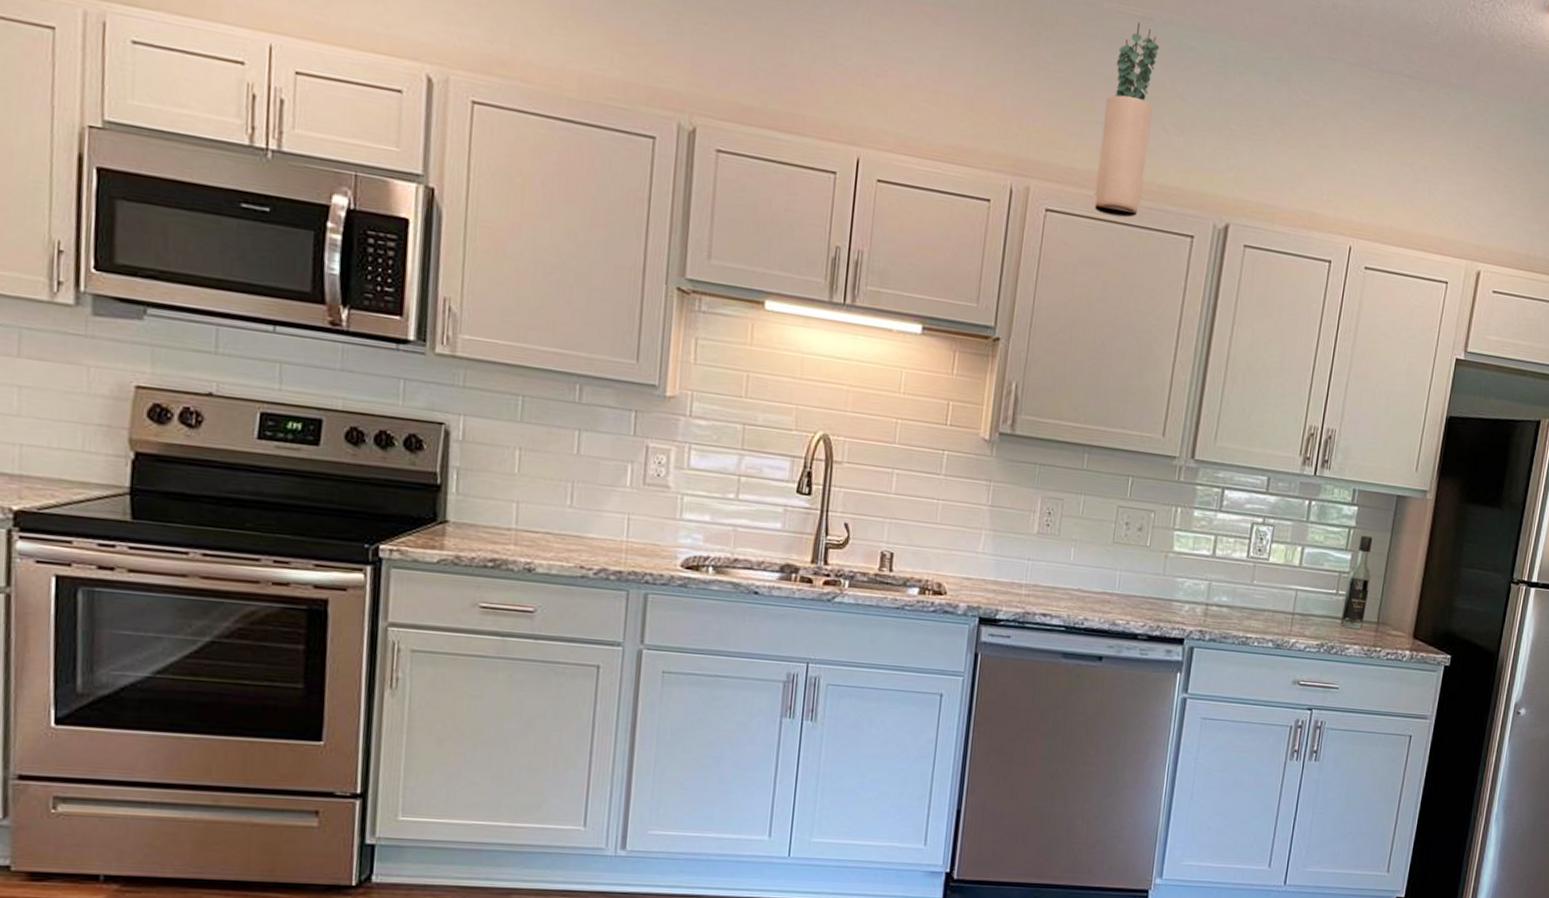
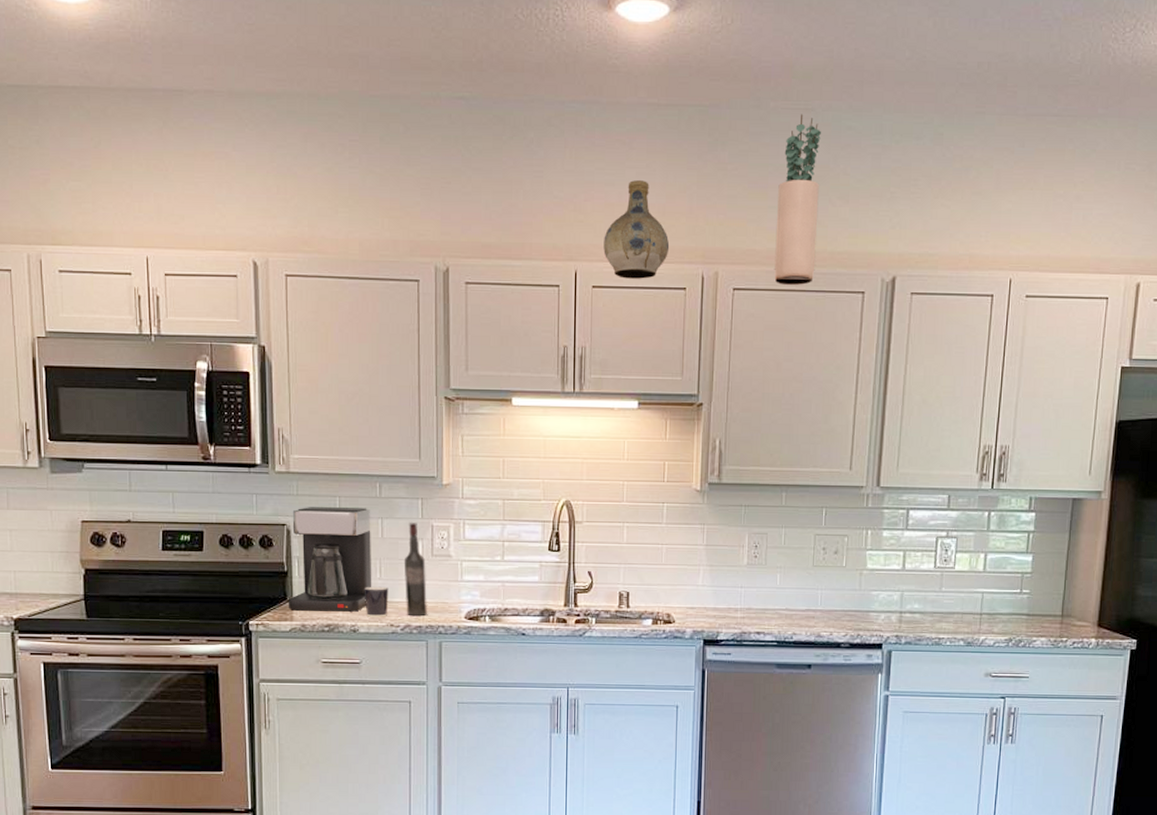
coffee maker: none [438,403,564,546] -> present [288,507,372,612]
mug: none [546,515,581,557] -> present [364,586,388,618]
wine bottle: none [602,439,635,560] -> present [404,523,427,617]
ceramic jug: none [894,62,975,182] -> present [603,180,670,279]
bottle: present [1341,536,1373,630] -> none [1027,538,1053,623]

